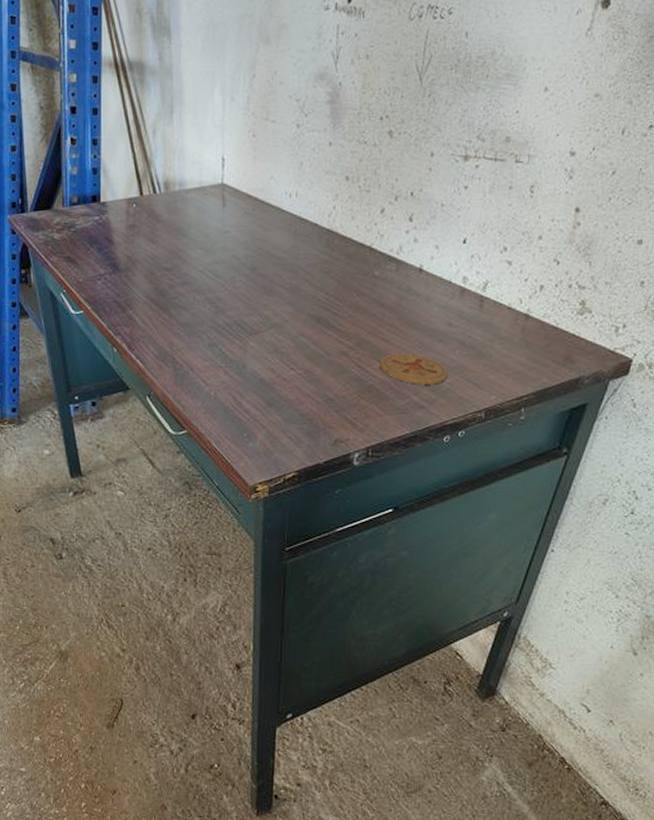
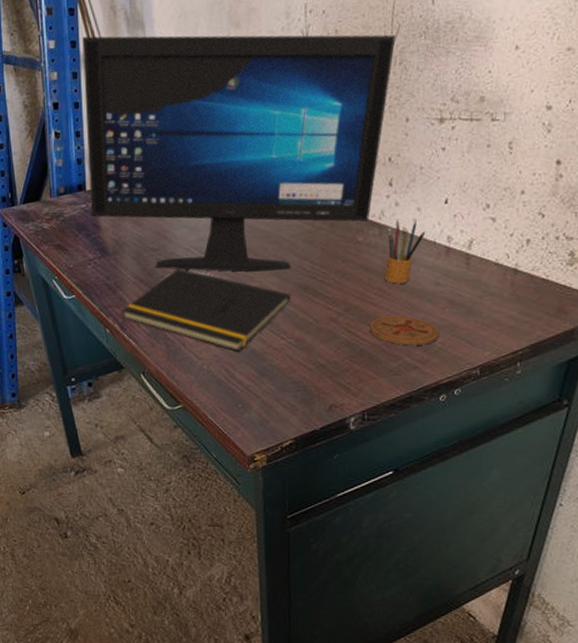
computer monitor: none [104,39,427,299] -> present [82,34,396,272]
notepad: none [131,291,304,380] -> present [122,269,291,352]
pencil box: none [397,256,442,321] -> present [384,220,426,284]

